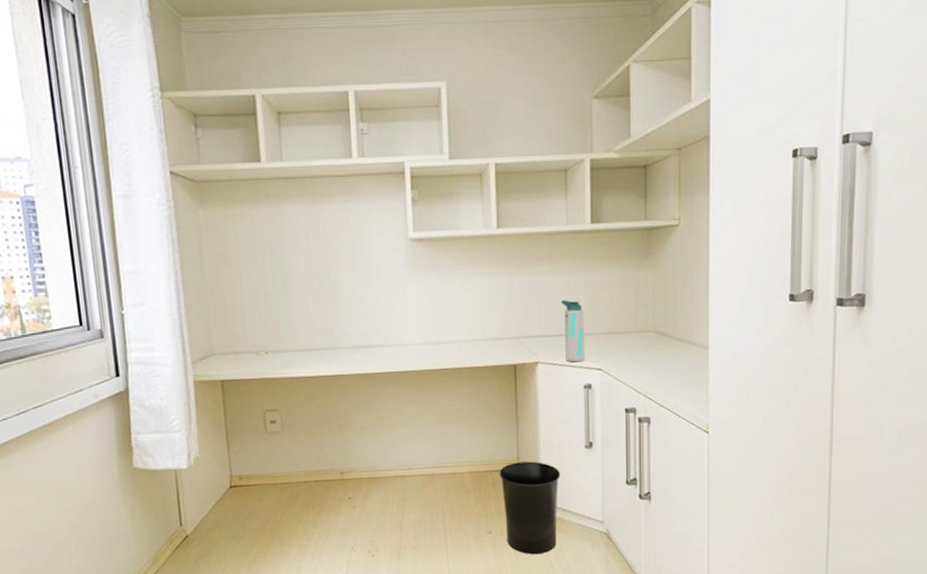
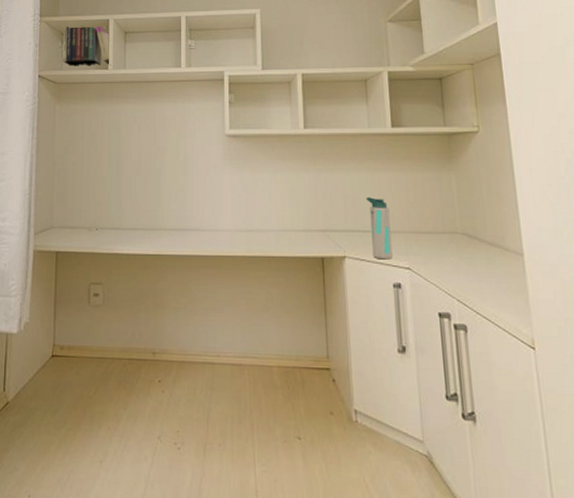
books: none [194,102,264,160] -> present [62,25,111,67]
waste bin: present [499,461,560,555] -> none [308,360,373,472]

